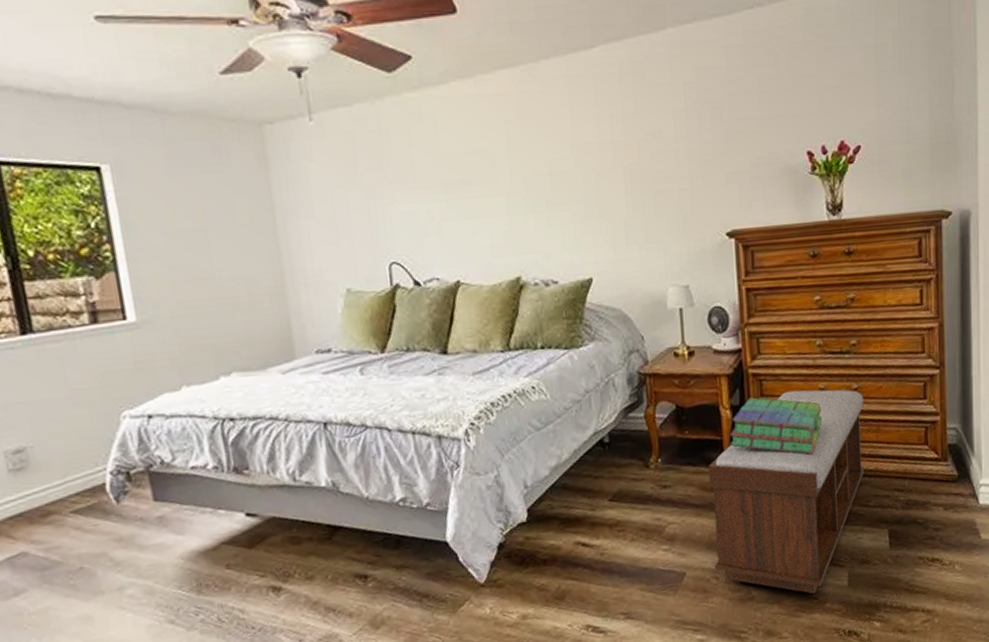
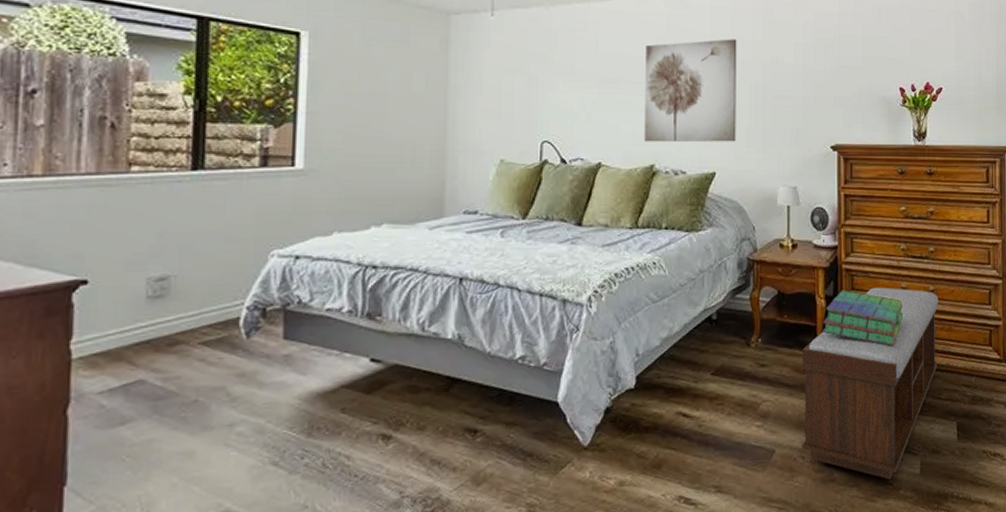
wall art: none [494,114,613,252] -> present [644,39,737,143]

